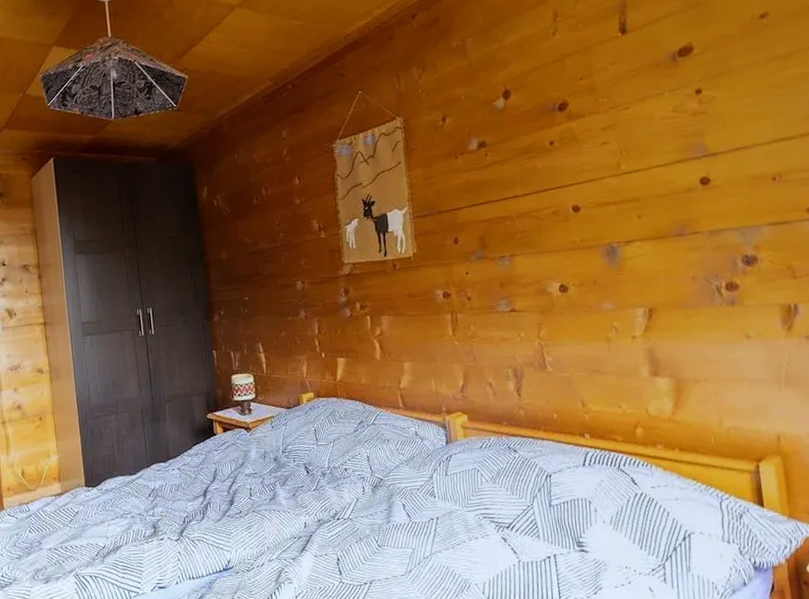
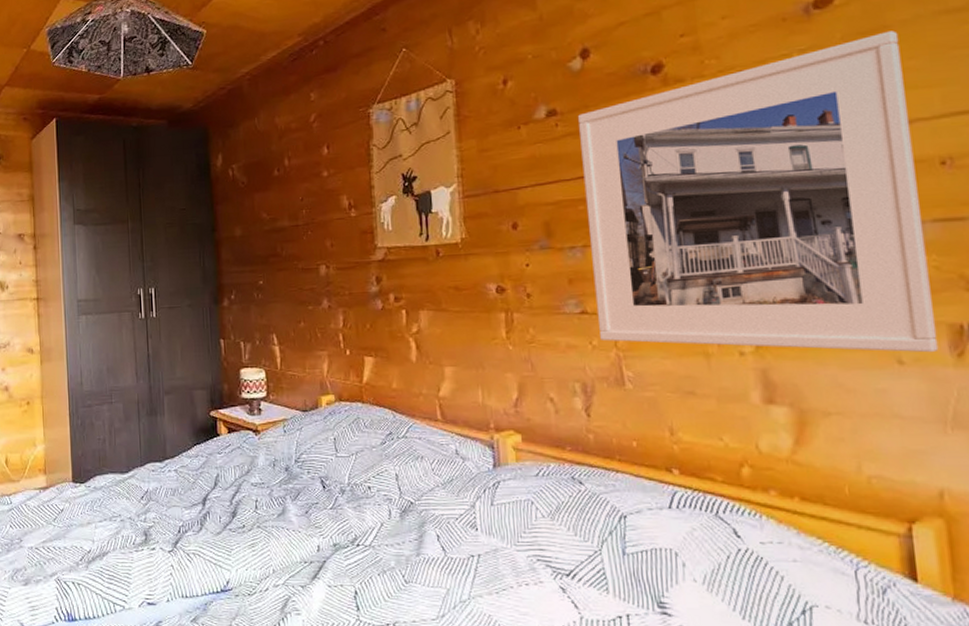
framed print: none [503,74,774,333] -> present [578,30,939,353]

